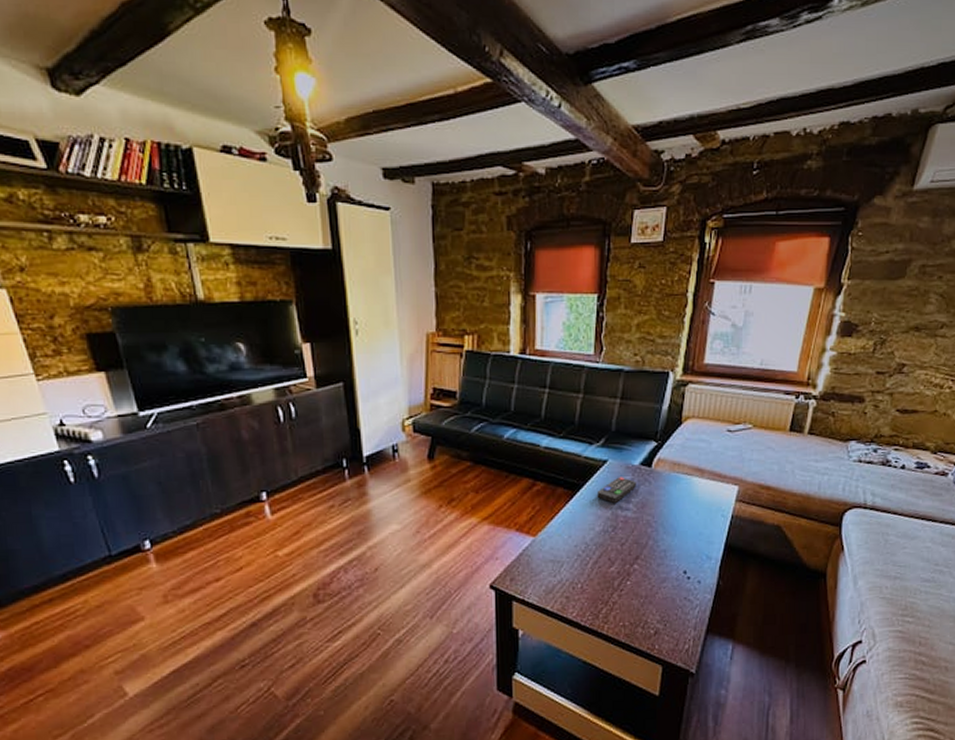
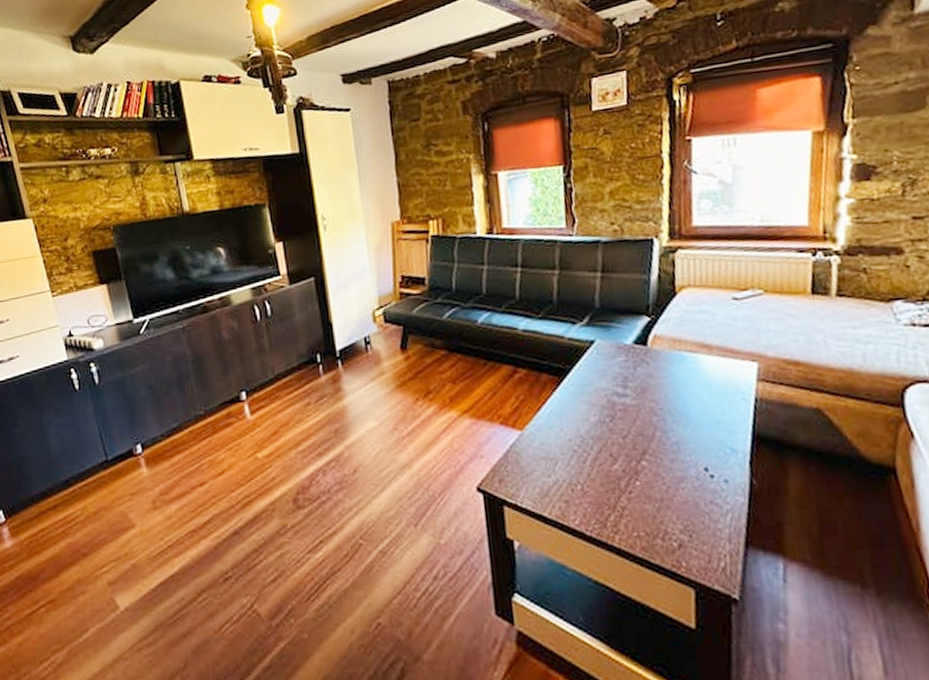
remote control: present [597,477,637,504] -> none [586,358,633,390]

